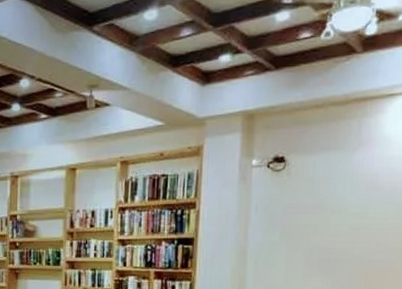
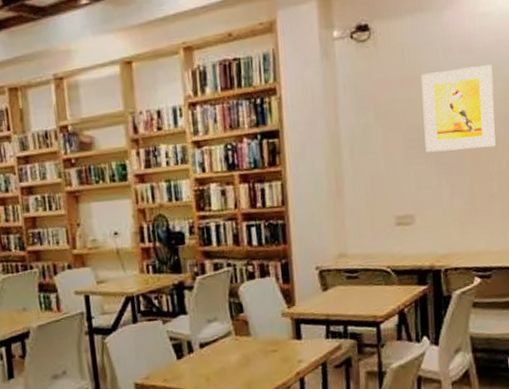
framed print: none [323,202,395,275] -> present [420,65,496,153]

